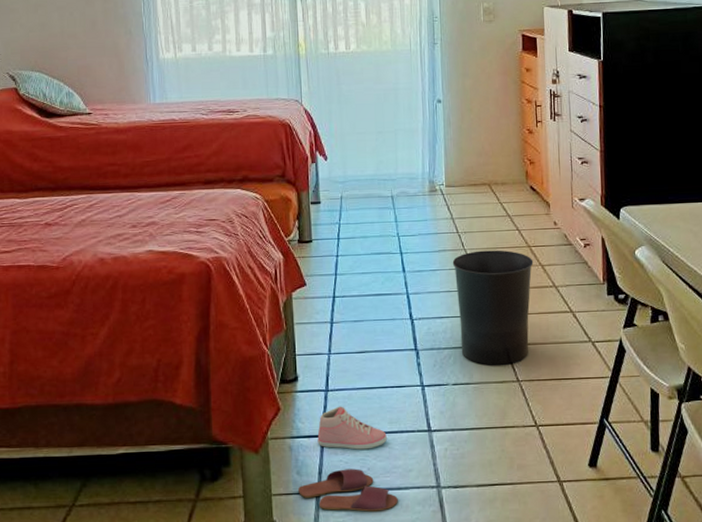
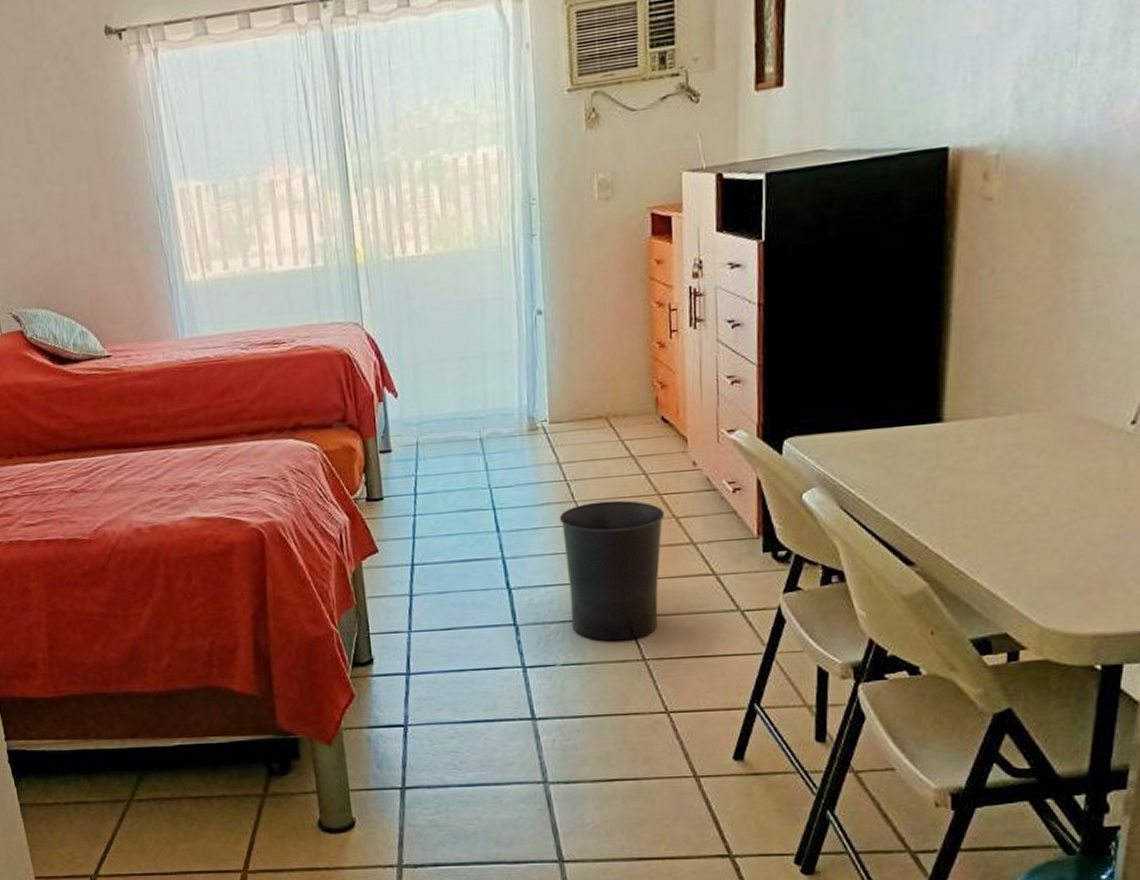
slippers: present [298,468,398,512] -> none [379,762,497,809]
sneaker: present [317,406,387,450] -> none [399,691,482,741]

